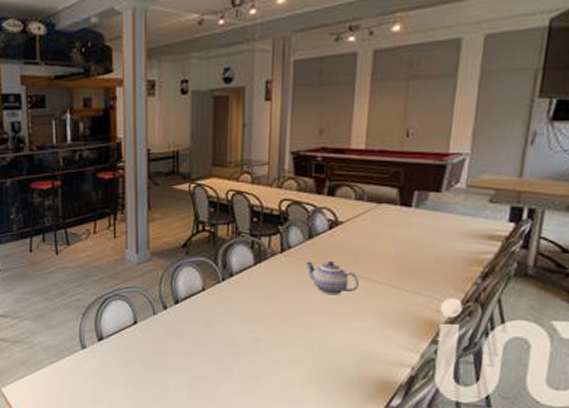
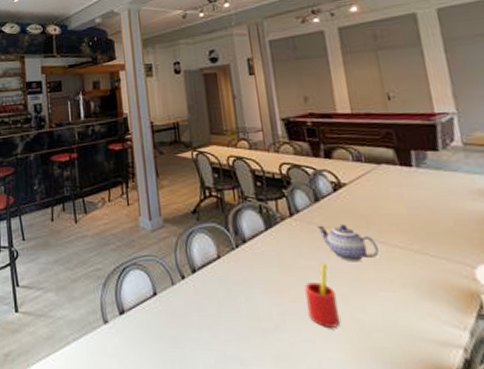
straw: none [281,296,311,352] -> present [305,263,341,328]

